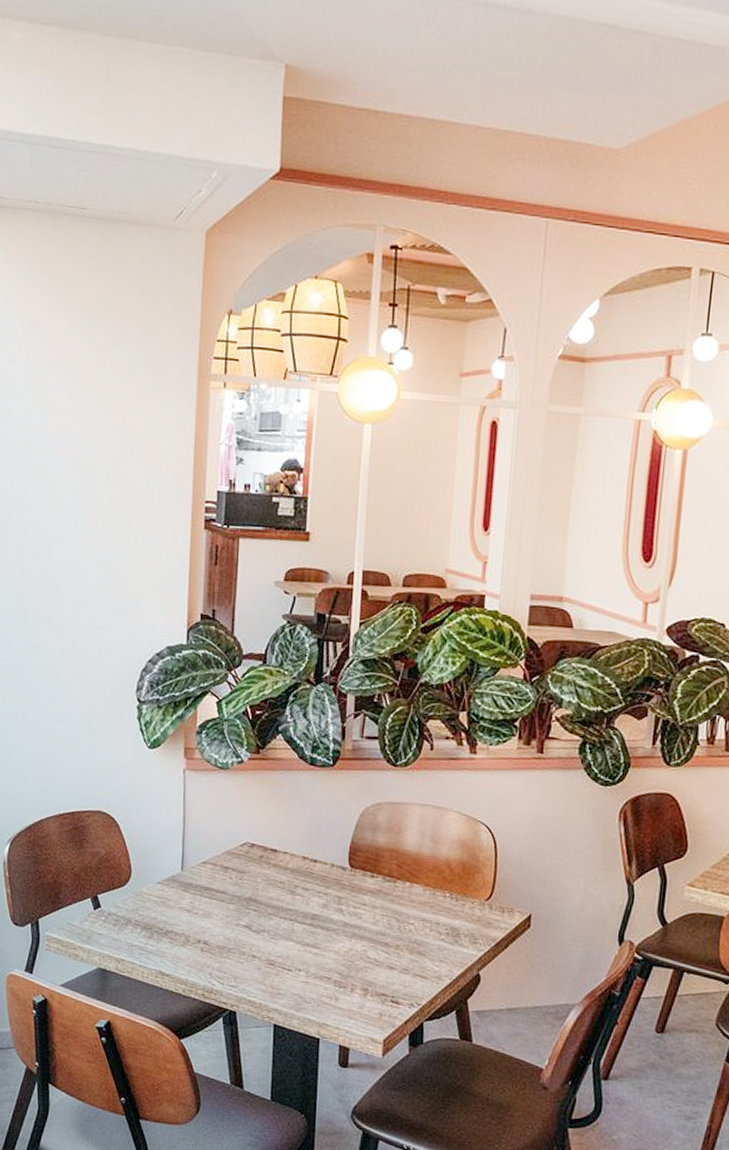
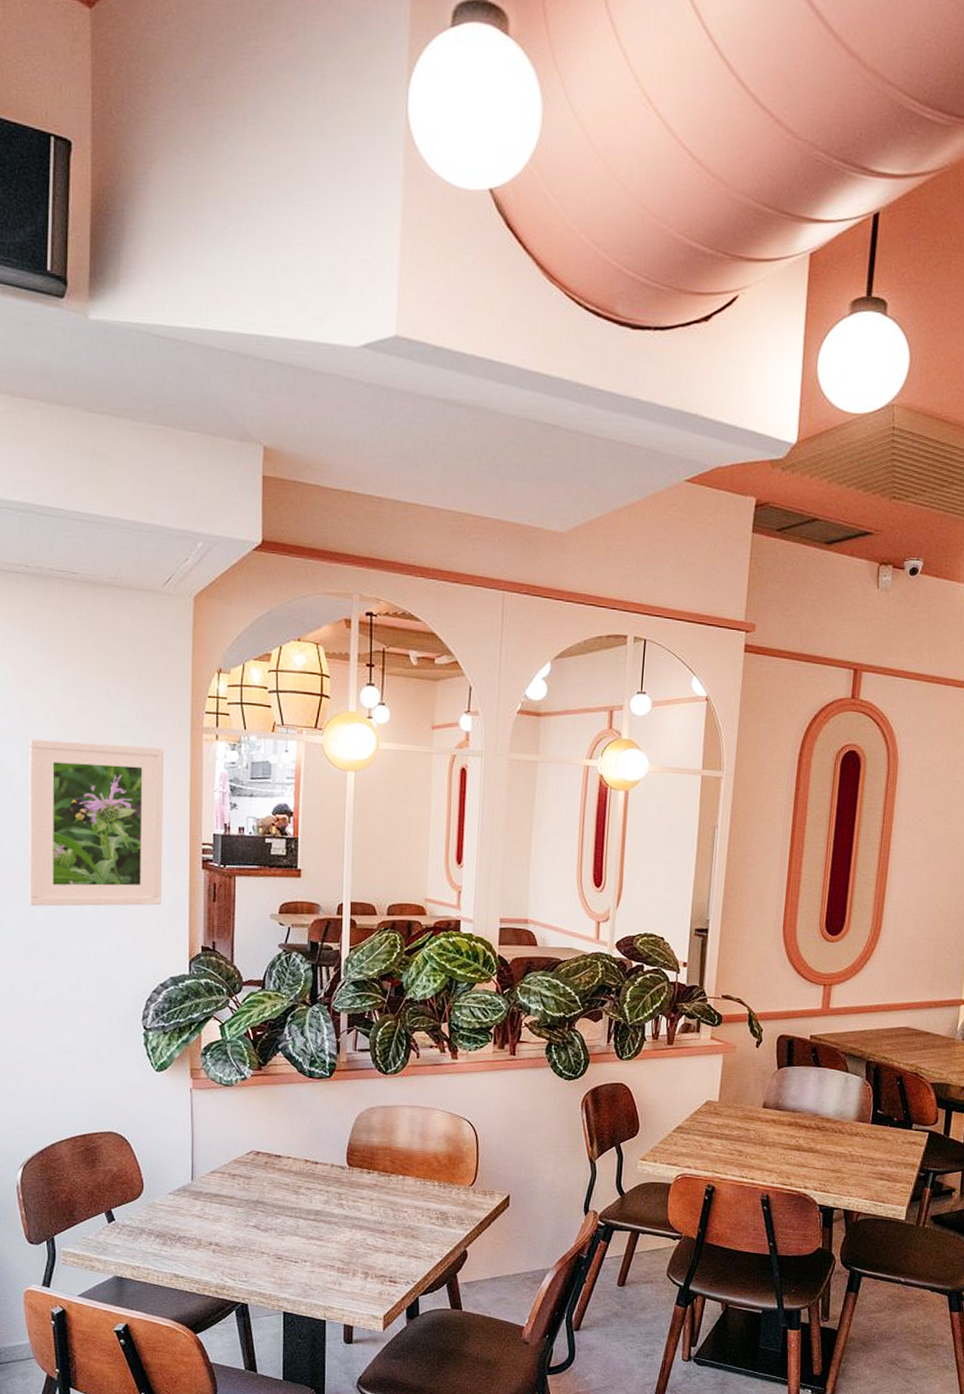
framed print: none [27,386,168,568] -> present [28,739,163,907]

